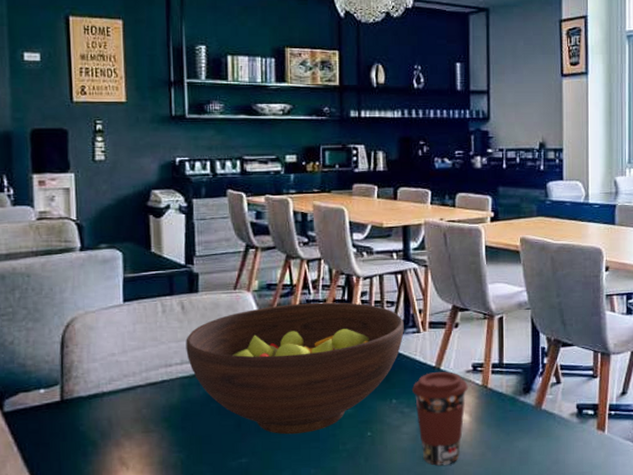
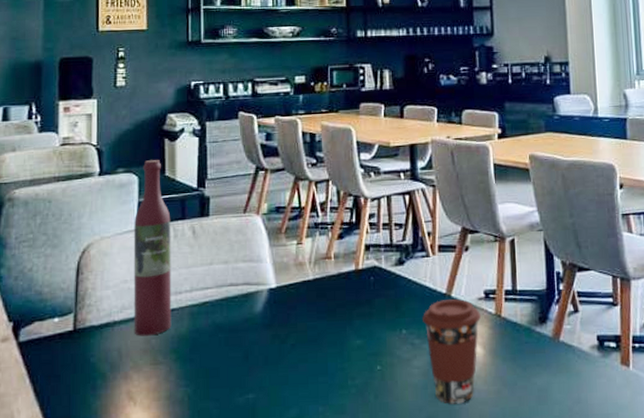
wine bottle: none [119,235,163,406] -> present [133,159,172,336]
fruit bowl: present [186,302,404,435] -> none [196,225,413,368]

